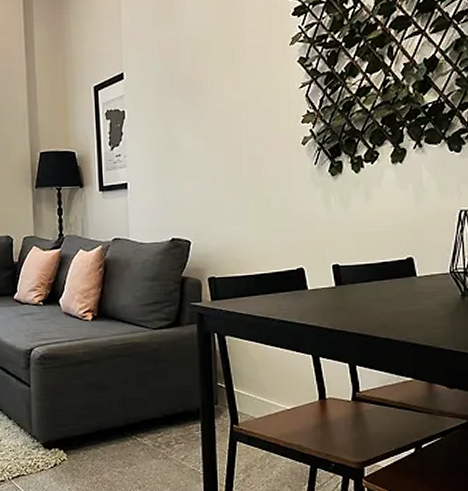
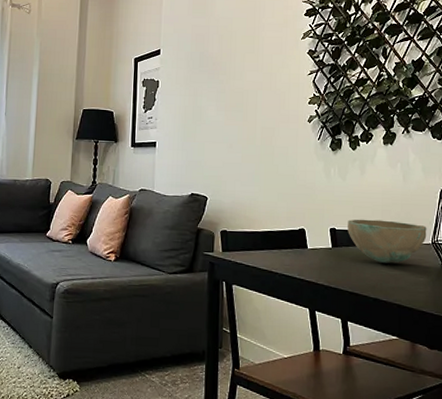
bowl: none [353,251,444,299] -> present [348,219,427,263]

